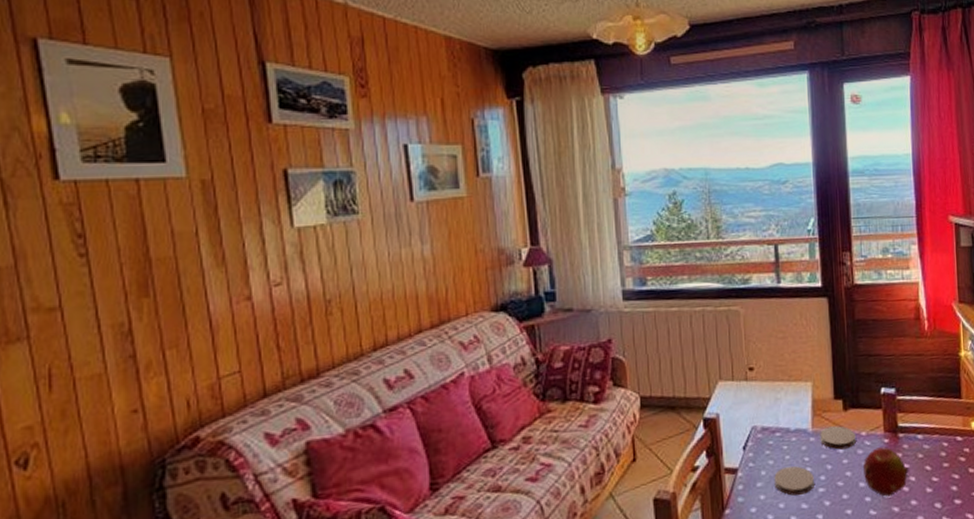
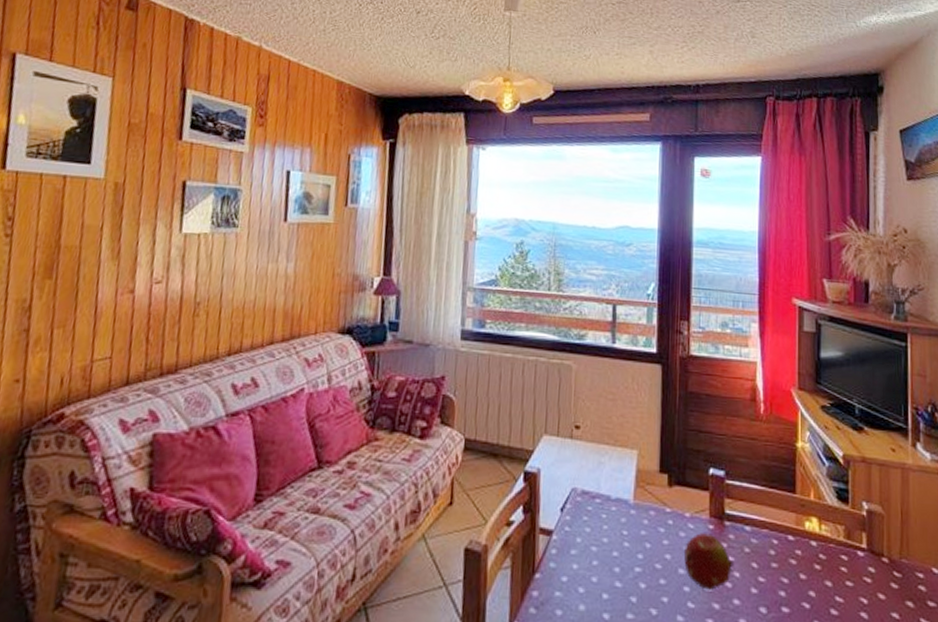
coaster: present [774,466,814,496] -> none [589,537,631,571]
coaster: present [820,426,856,450] -> none [641,501,679,529]

